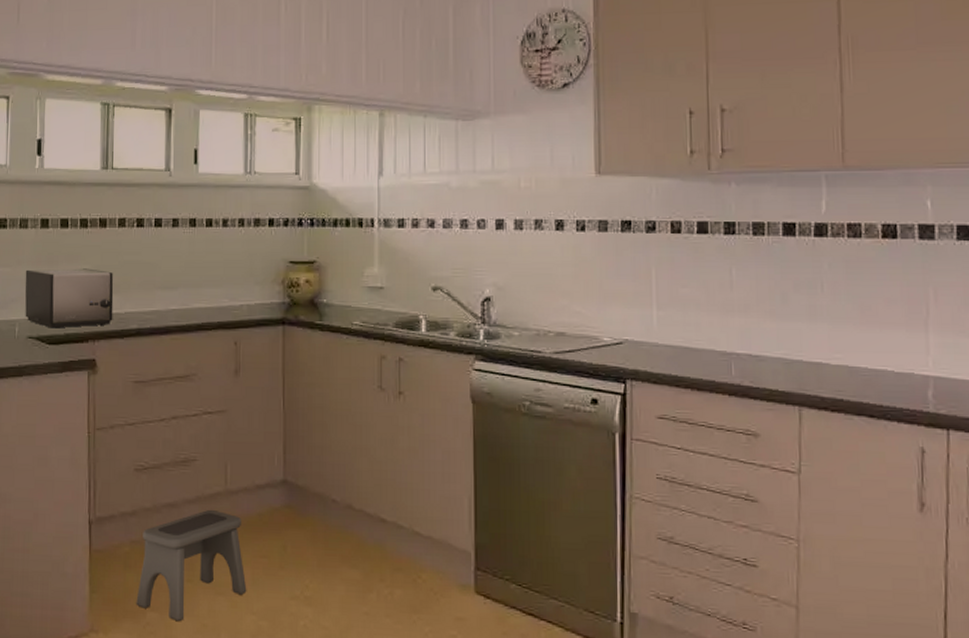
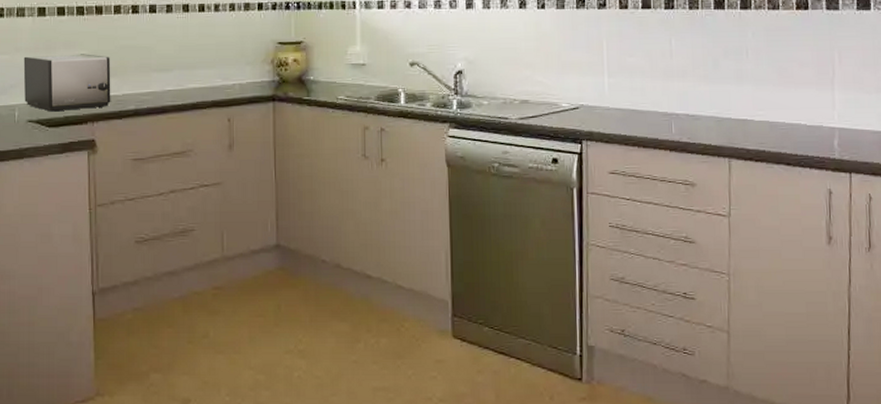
step stool: present [136,509,247,622] -> none [140,275,245,381]

